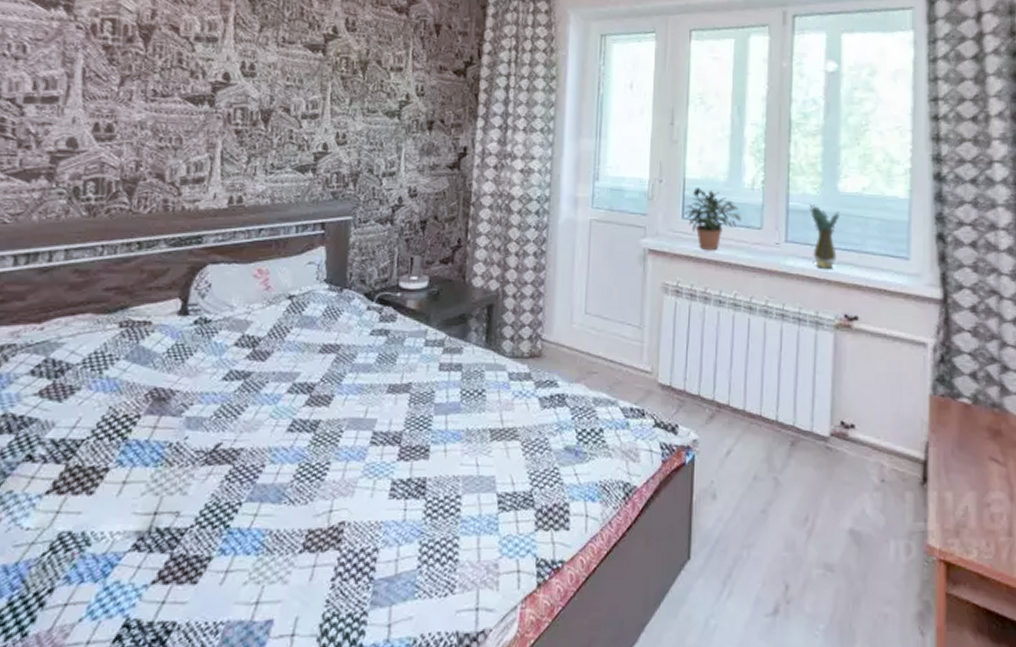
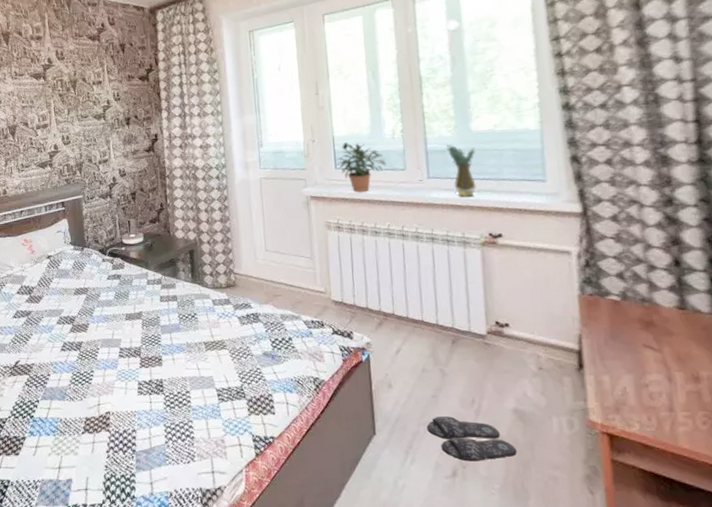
slippers: none [751,537,848,595] -> present [427,416,517,462]

